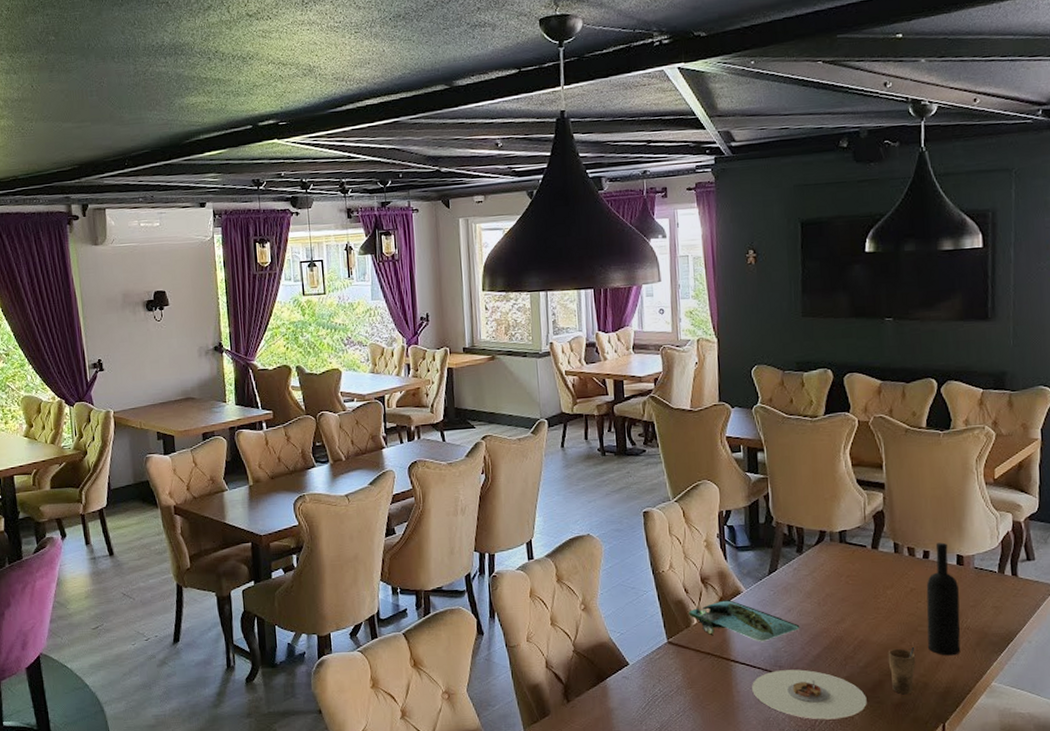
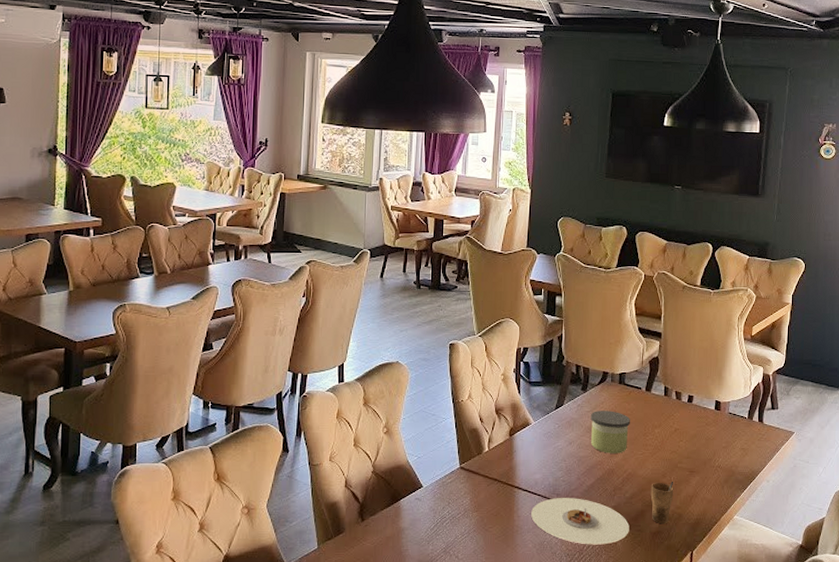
platter: present [689,600,800,641] -> none [481,431,578,470]
candle: none [810,573,857,620] -> present [591,411,630,453]
wine bottle: present [926,542,961,656] -> none [685,389,715,491]

